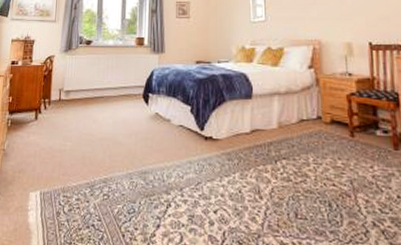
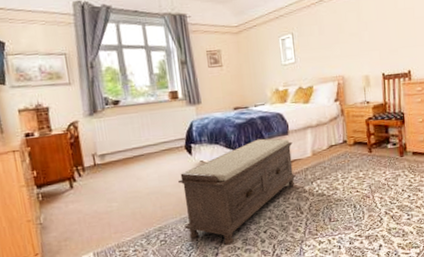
bench: none [129,98,257,219] -> present [178,138,296,246]

